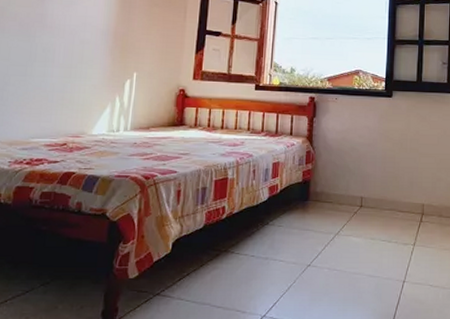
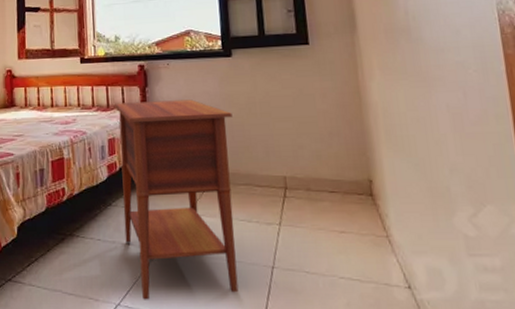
nightstand: none [278,130,387,312] -> present [113,99,239,300]

